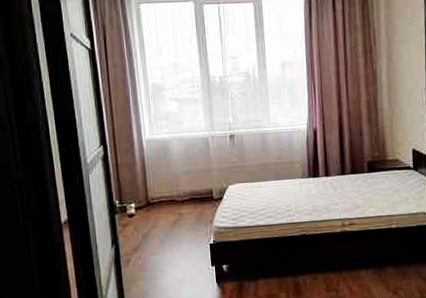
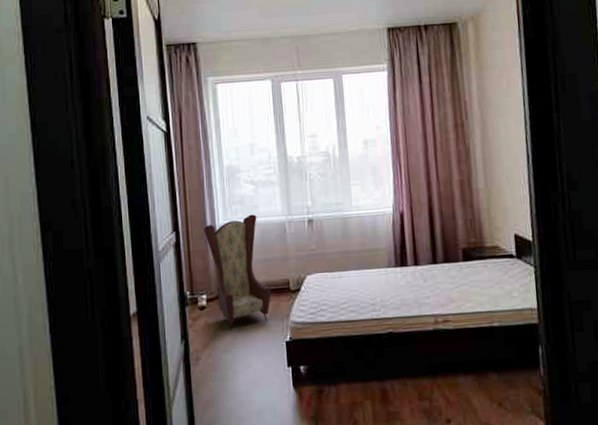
armchair: none [130,129,197,234] -> present [204,214,272,329]

